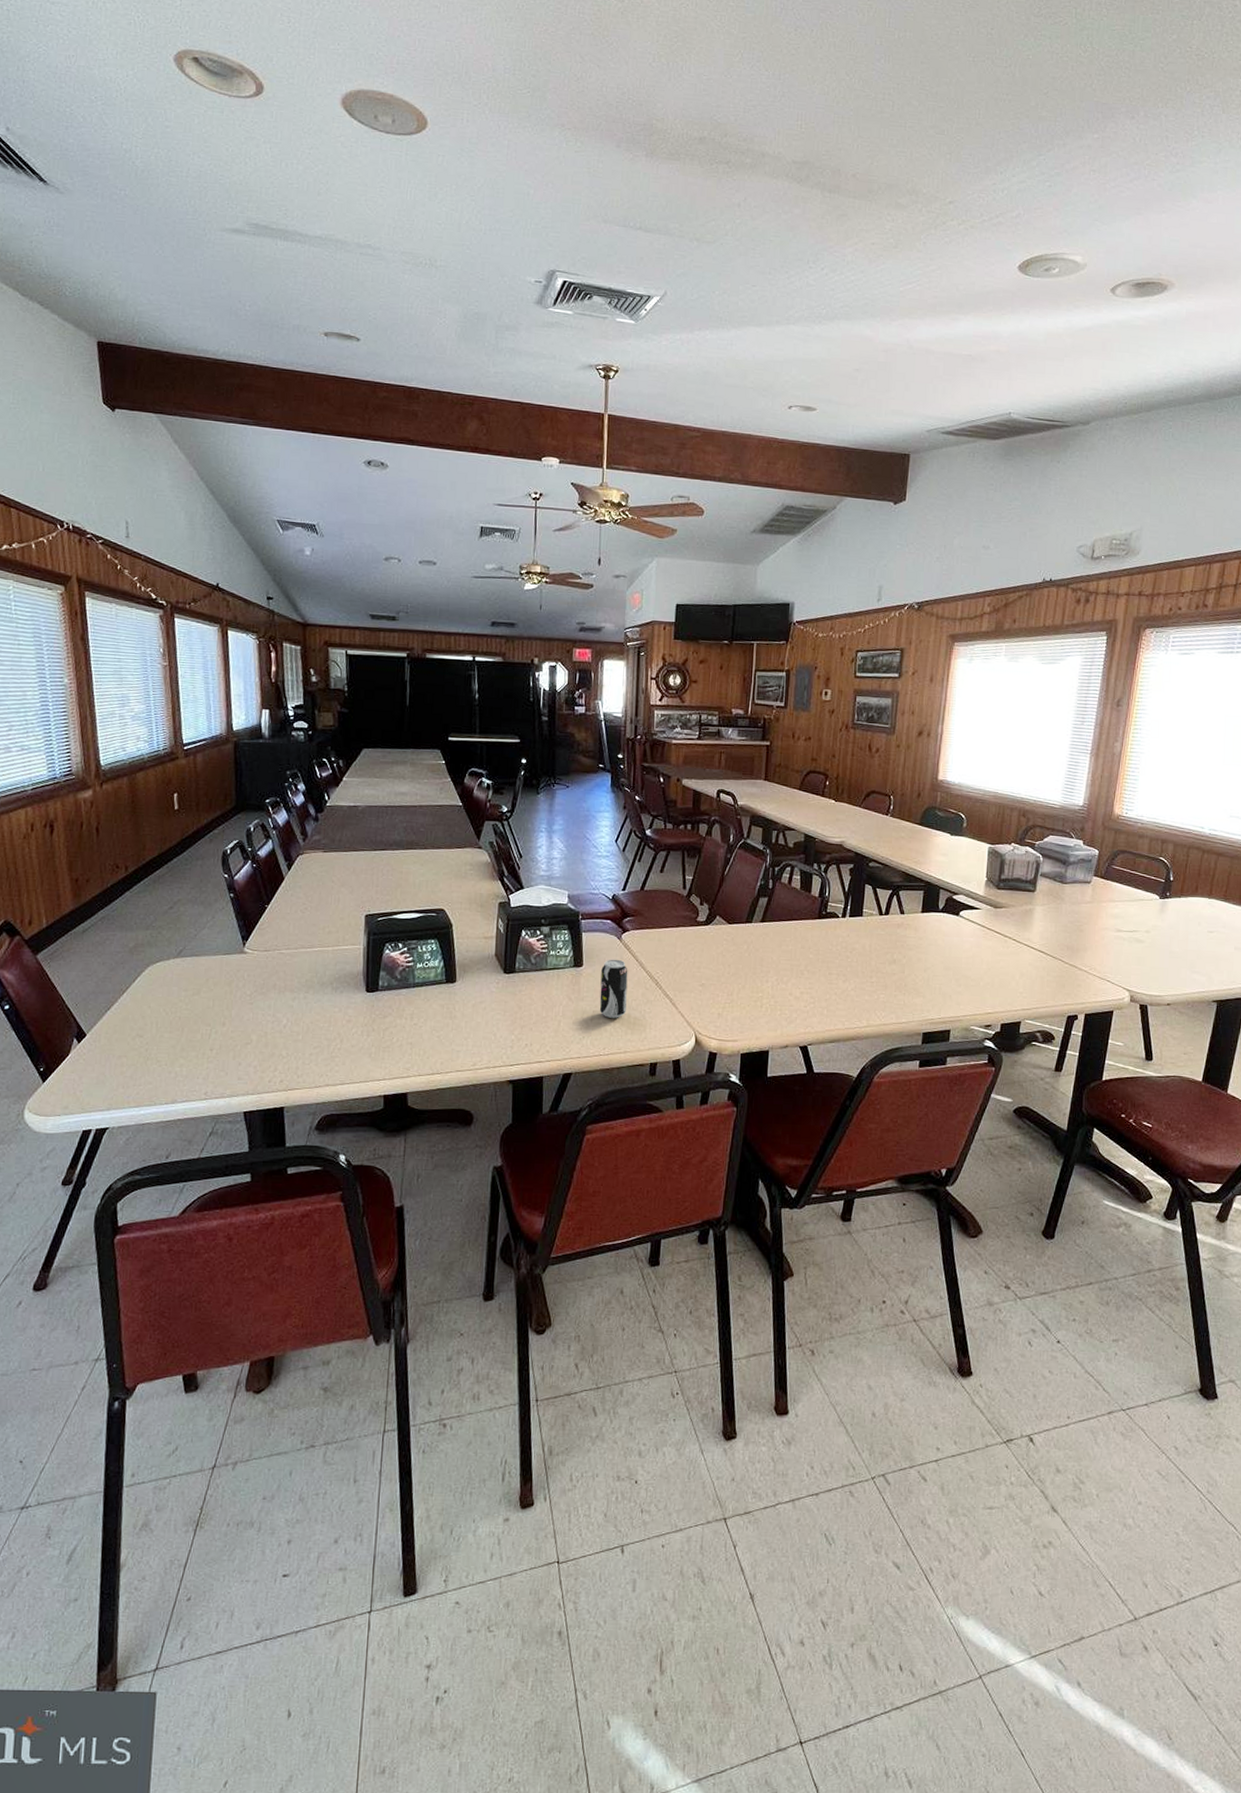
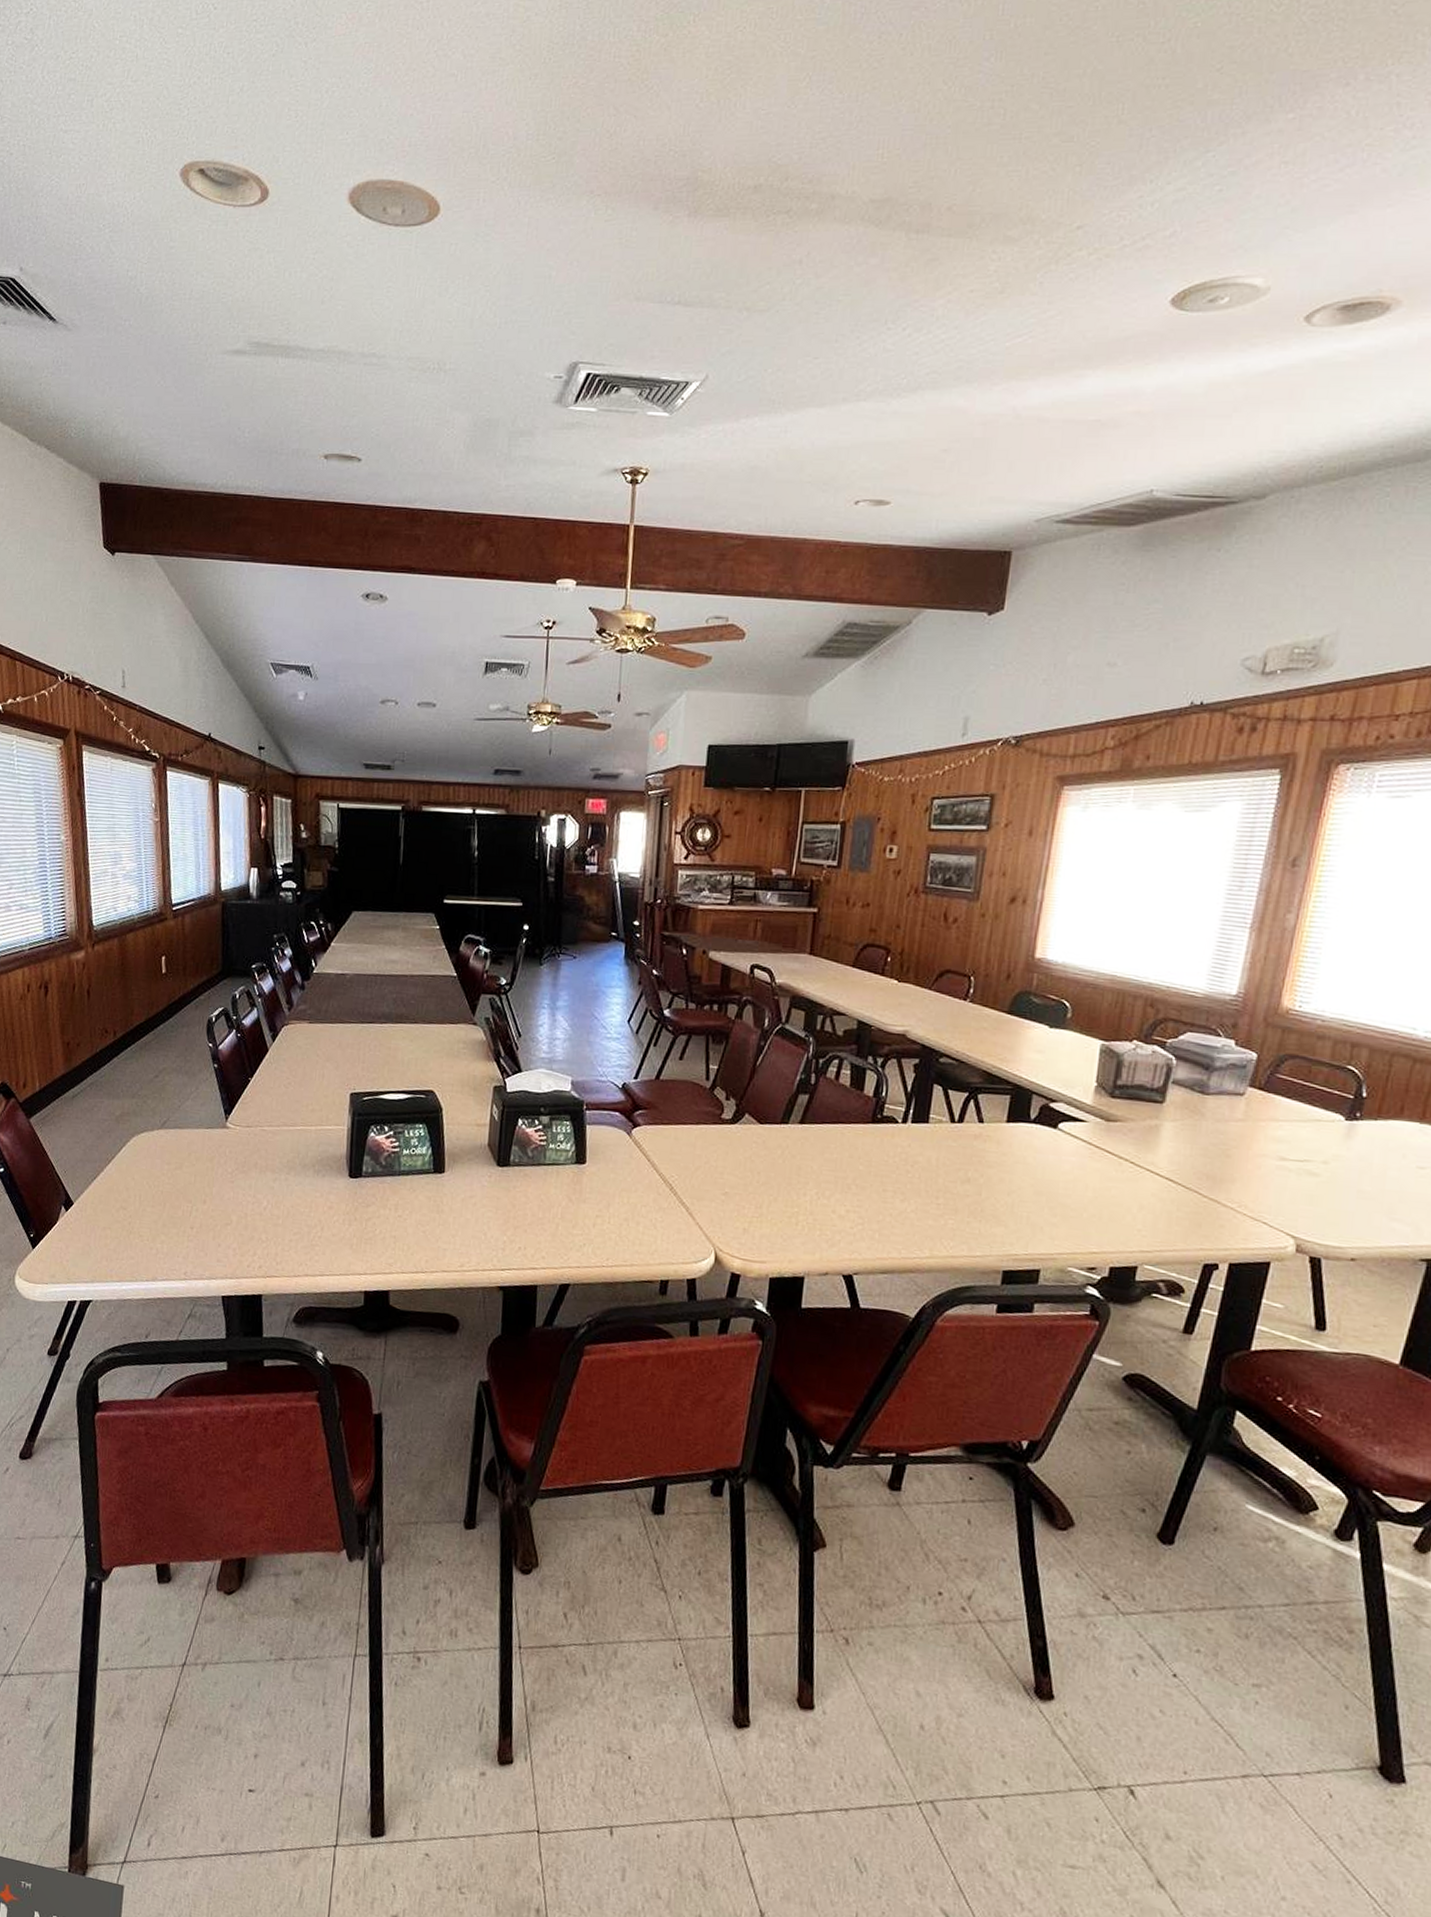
beverage can: present [599,959,628,1018] -> none [603,1157,638,1226]

